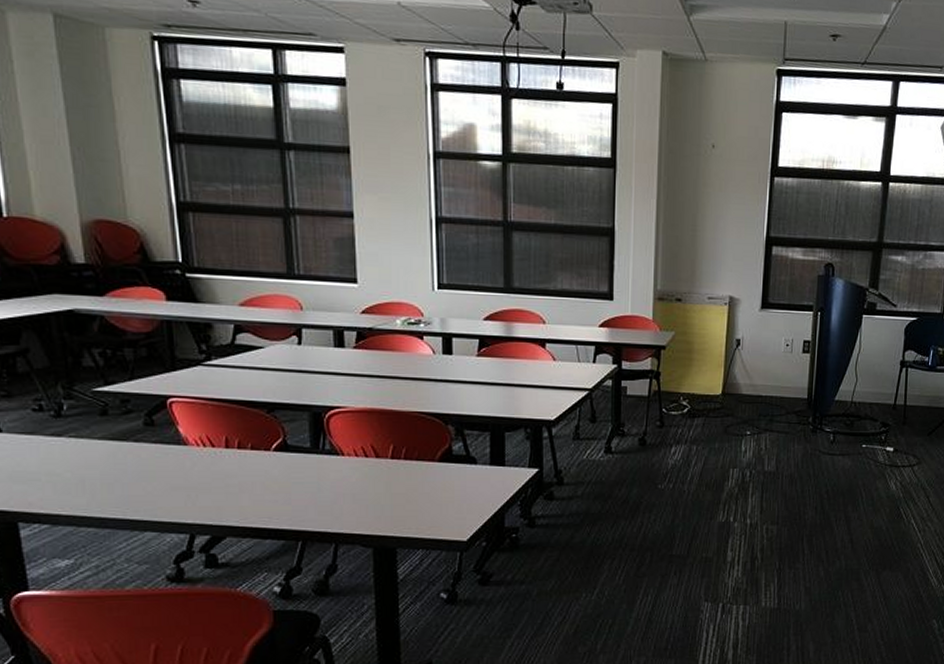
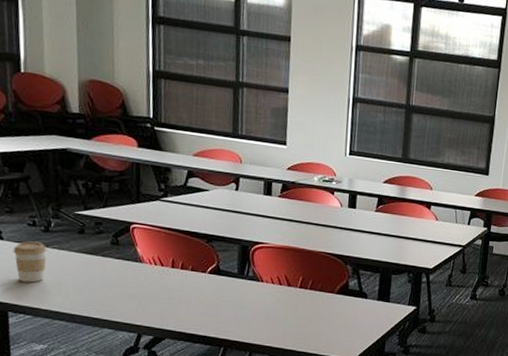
coffee cup: none [16,431,62,483] -> present [13,241,48,283]

